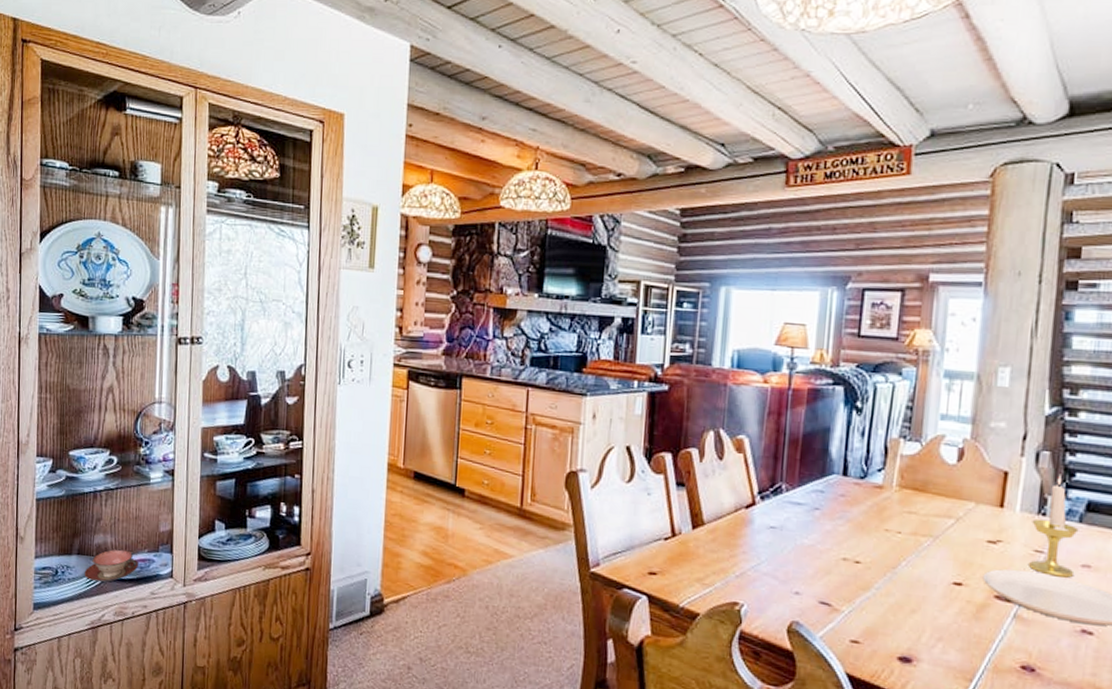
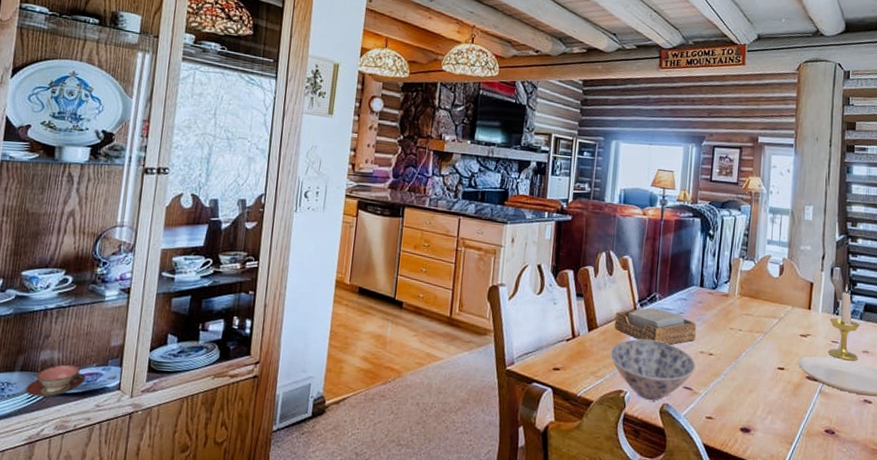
bowl: none [720,539,836,617] -> present [609,338,696,400]
napkin holder: none [726,501,838,549] -> present [614,307,697,345]

